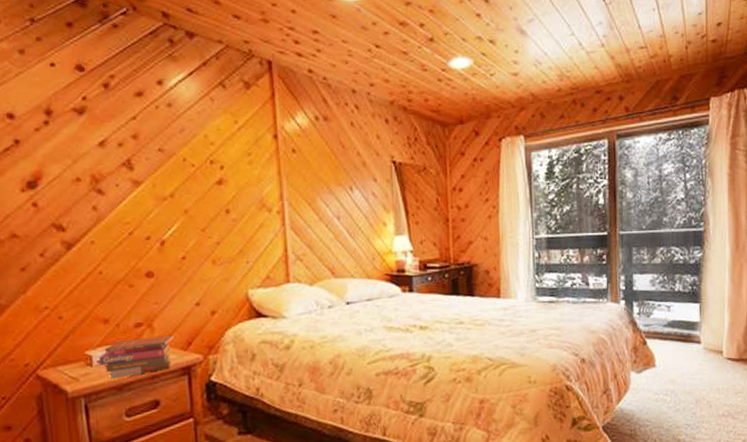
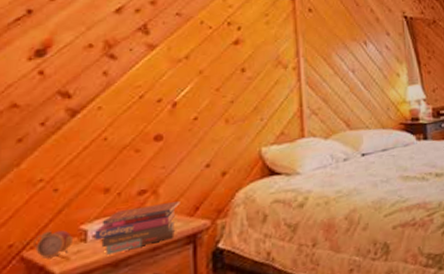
alarm clock: none [45,354,81,378] -> present [32,230,74,259]

